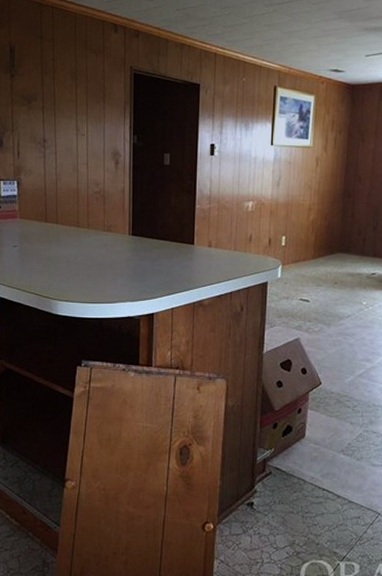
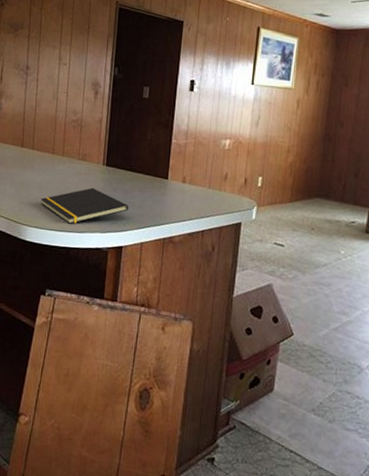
notepad: none [69,258,157,295] -> present [40,187,128,224]

